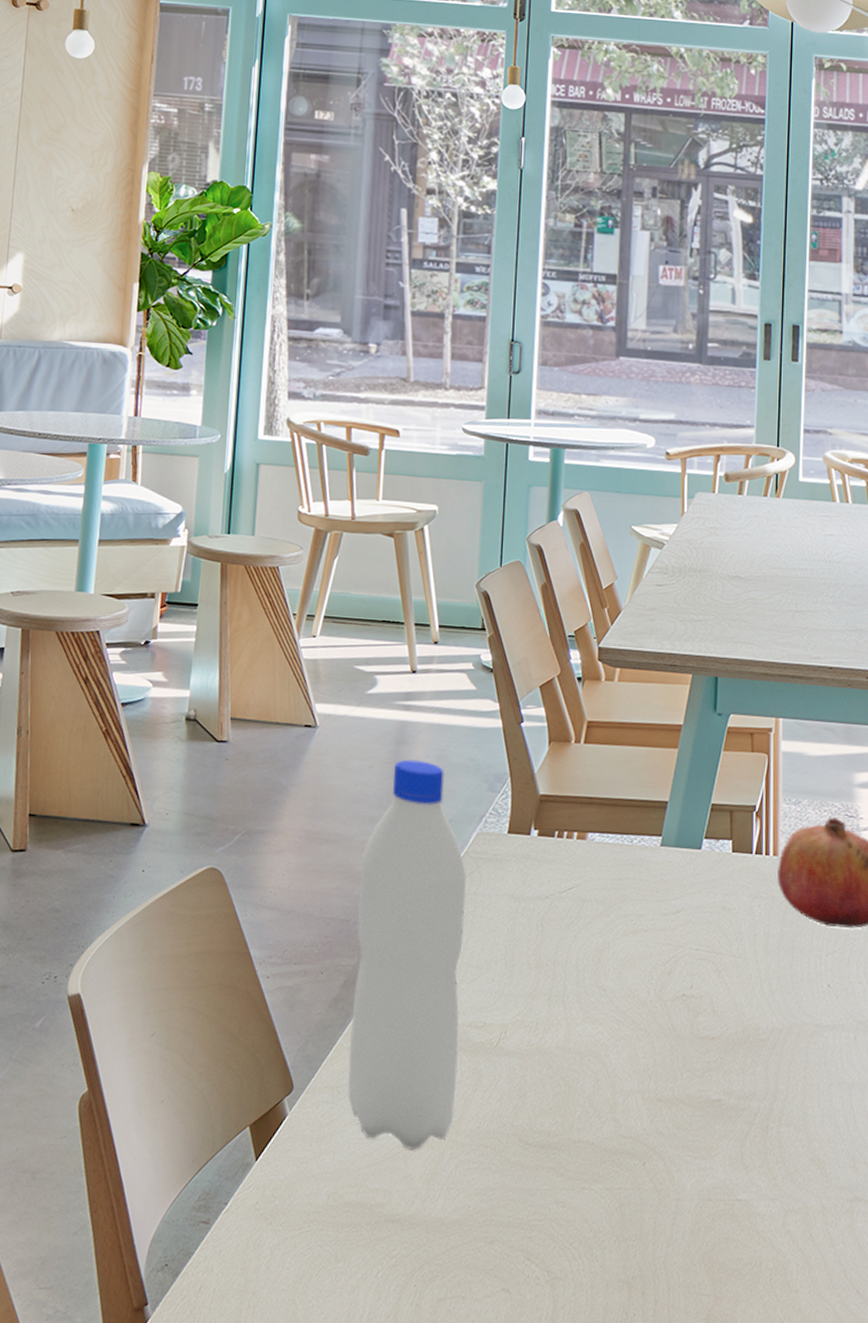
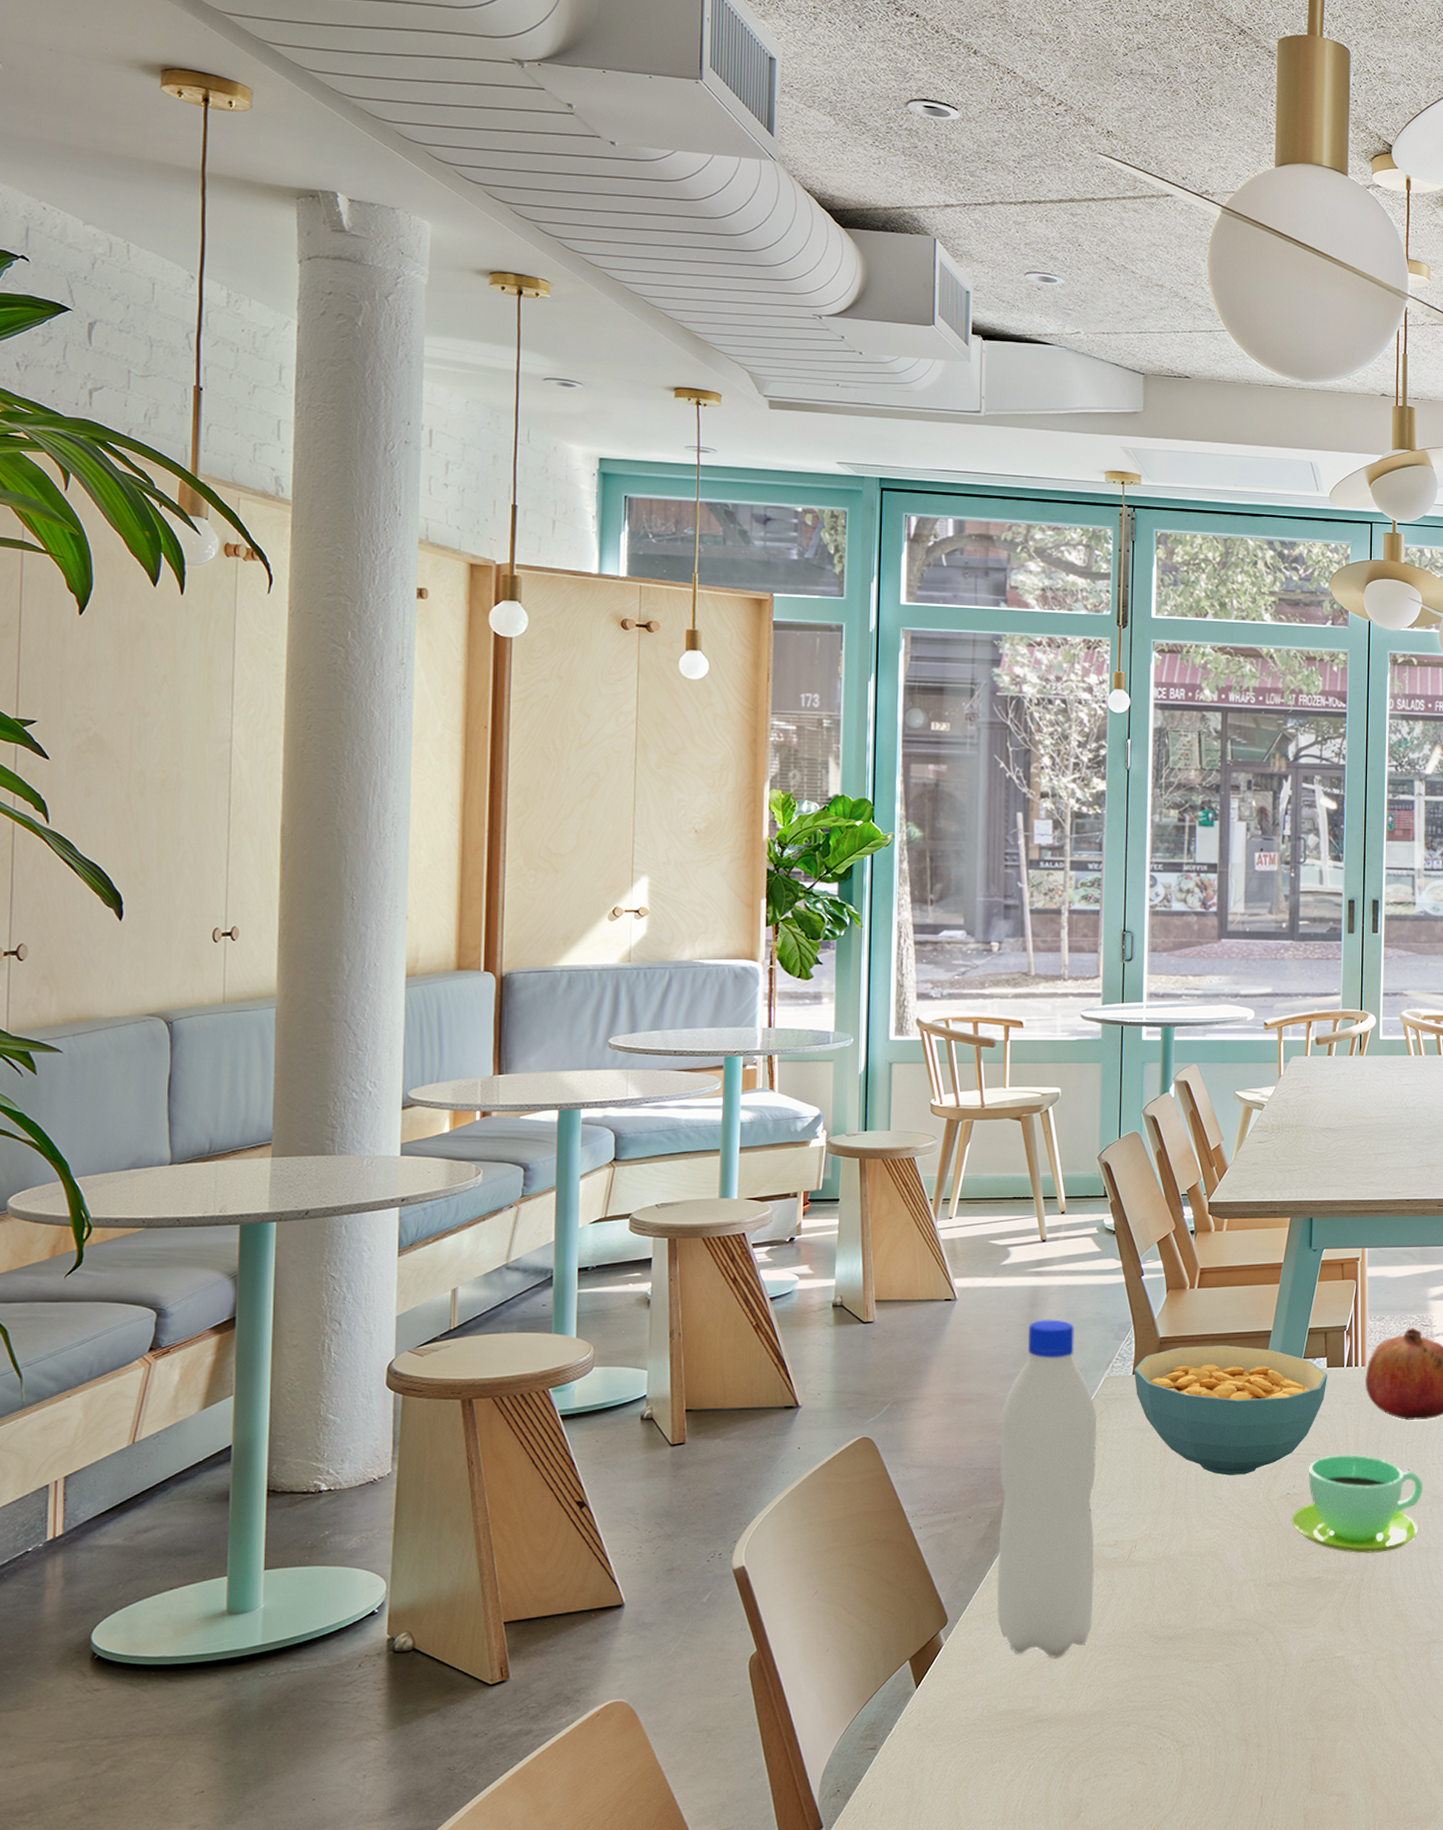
cereal bowl: none [509,808,734,966] -> present [1134,1345,1328,1476]
cup: none [687,955,846,1081] -> present [1291,1454,1423,1554]

